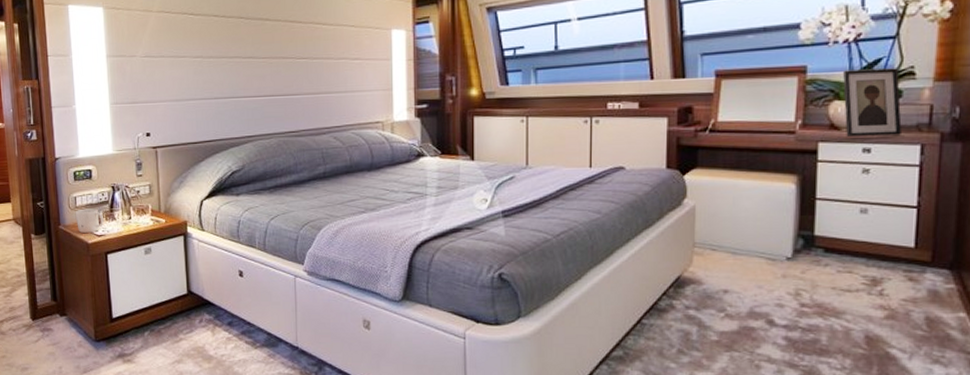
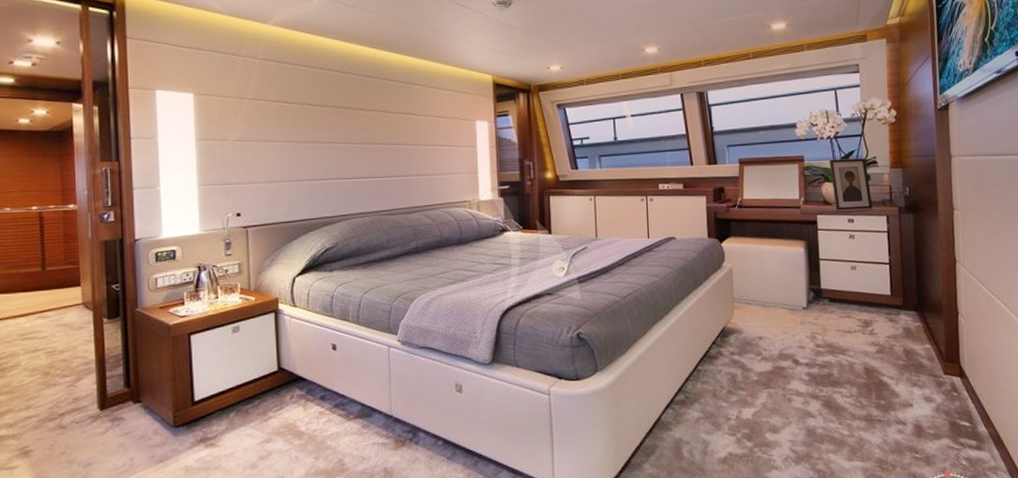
mug: present [75,208,104,234] -> none [155,289,188,316]

